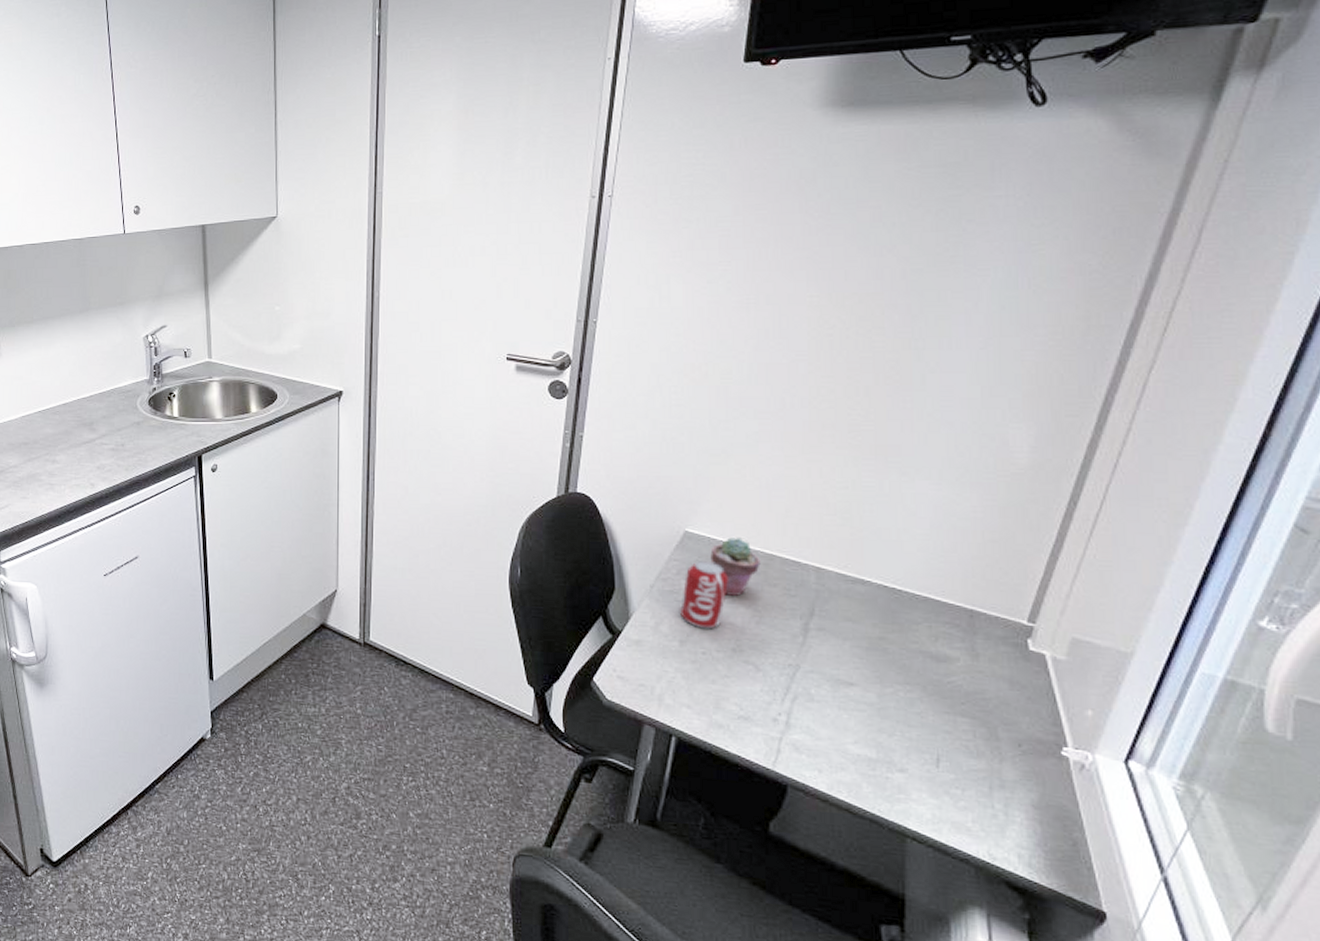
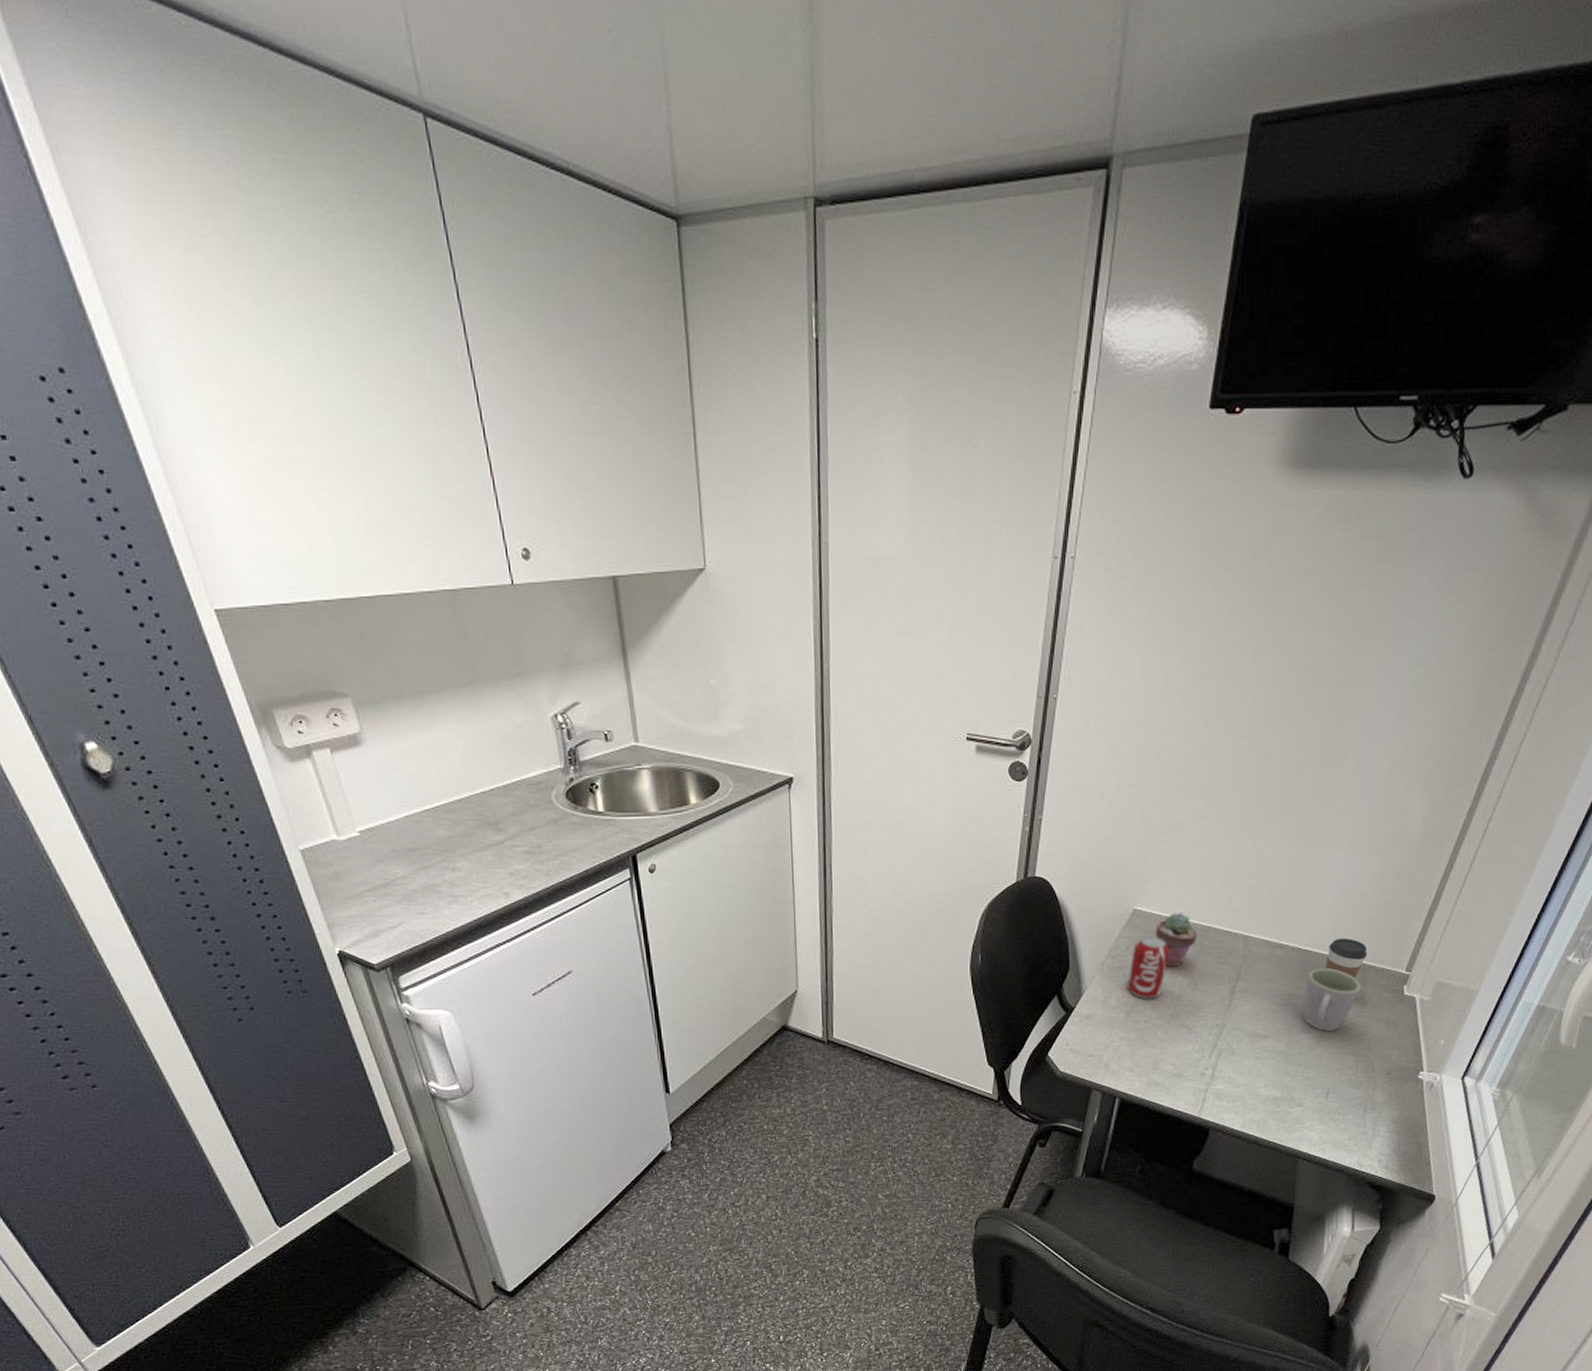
mug: none [895,611,970,685] -> present [1302,968,1361,1031]
coffee cup: none [920,577,974,627] -> present [1325,937,1368,979]

